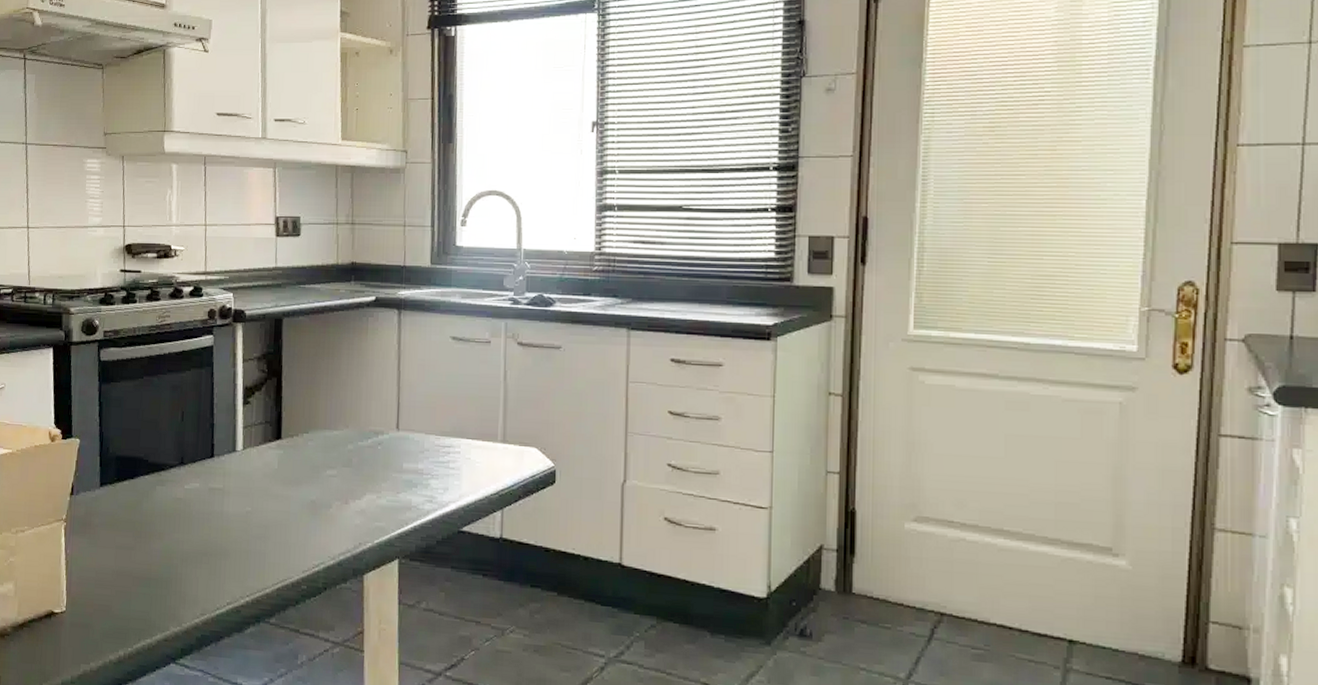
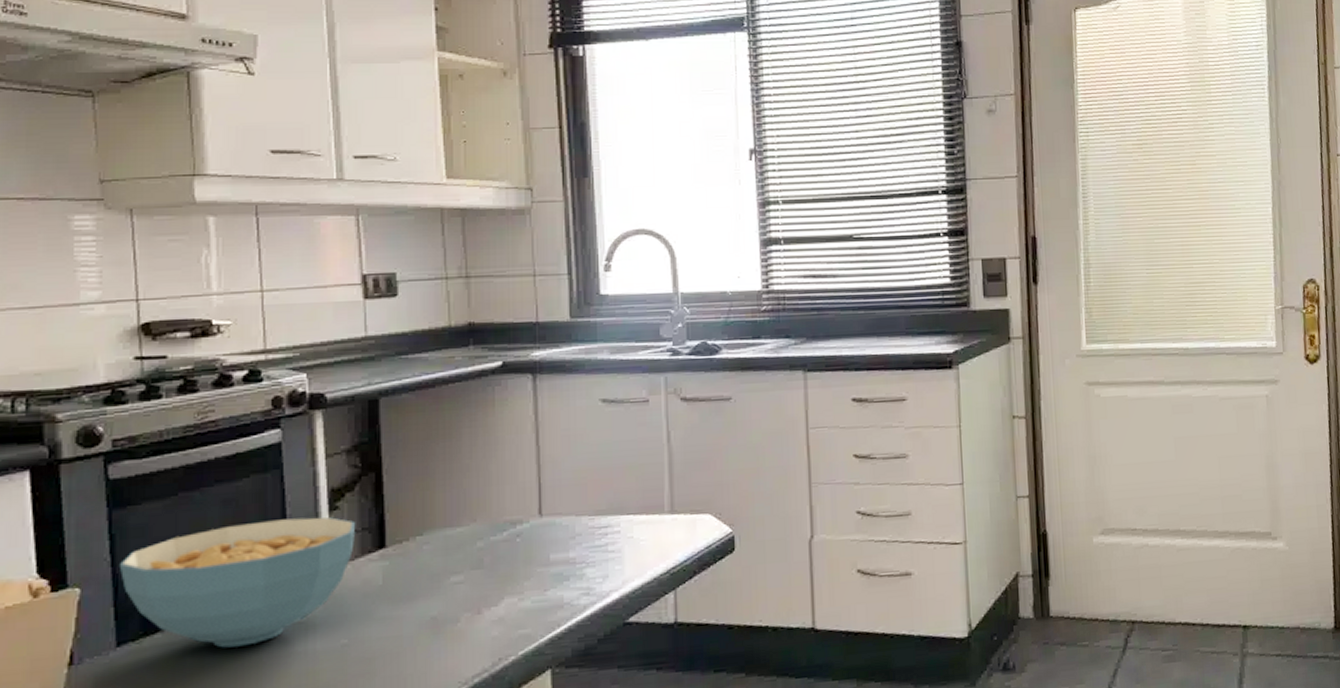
cereal bowl: none [104,406,262,501] -> present [118,517,356,648]

